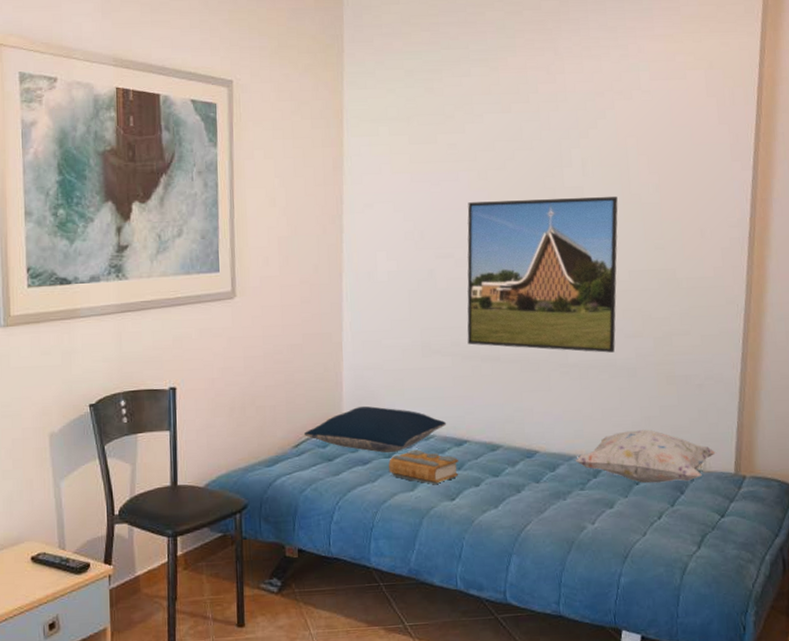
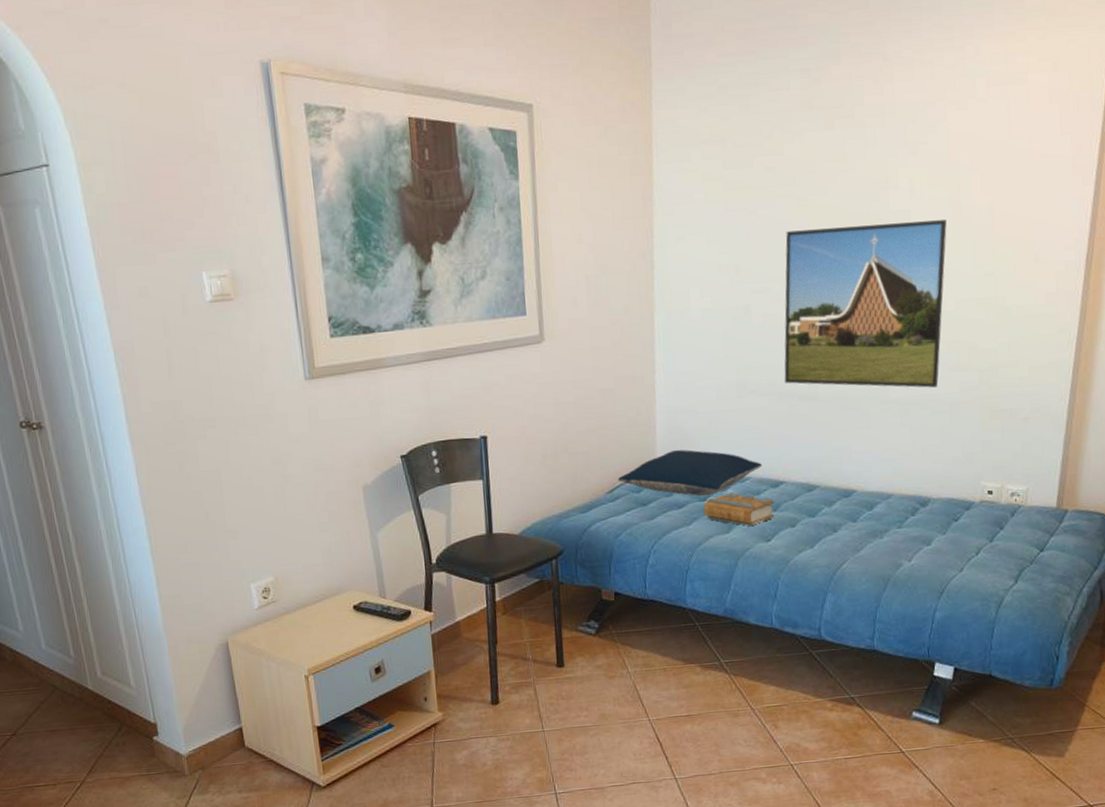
decorative pillow: present [575,430,716,483] -> none [893,465,1038,520]

